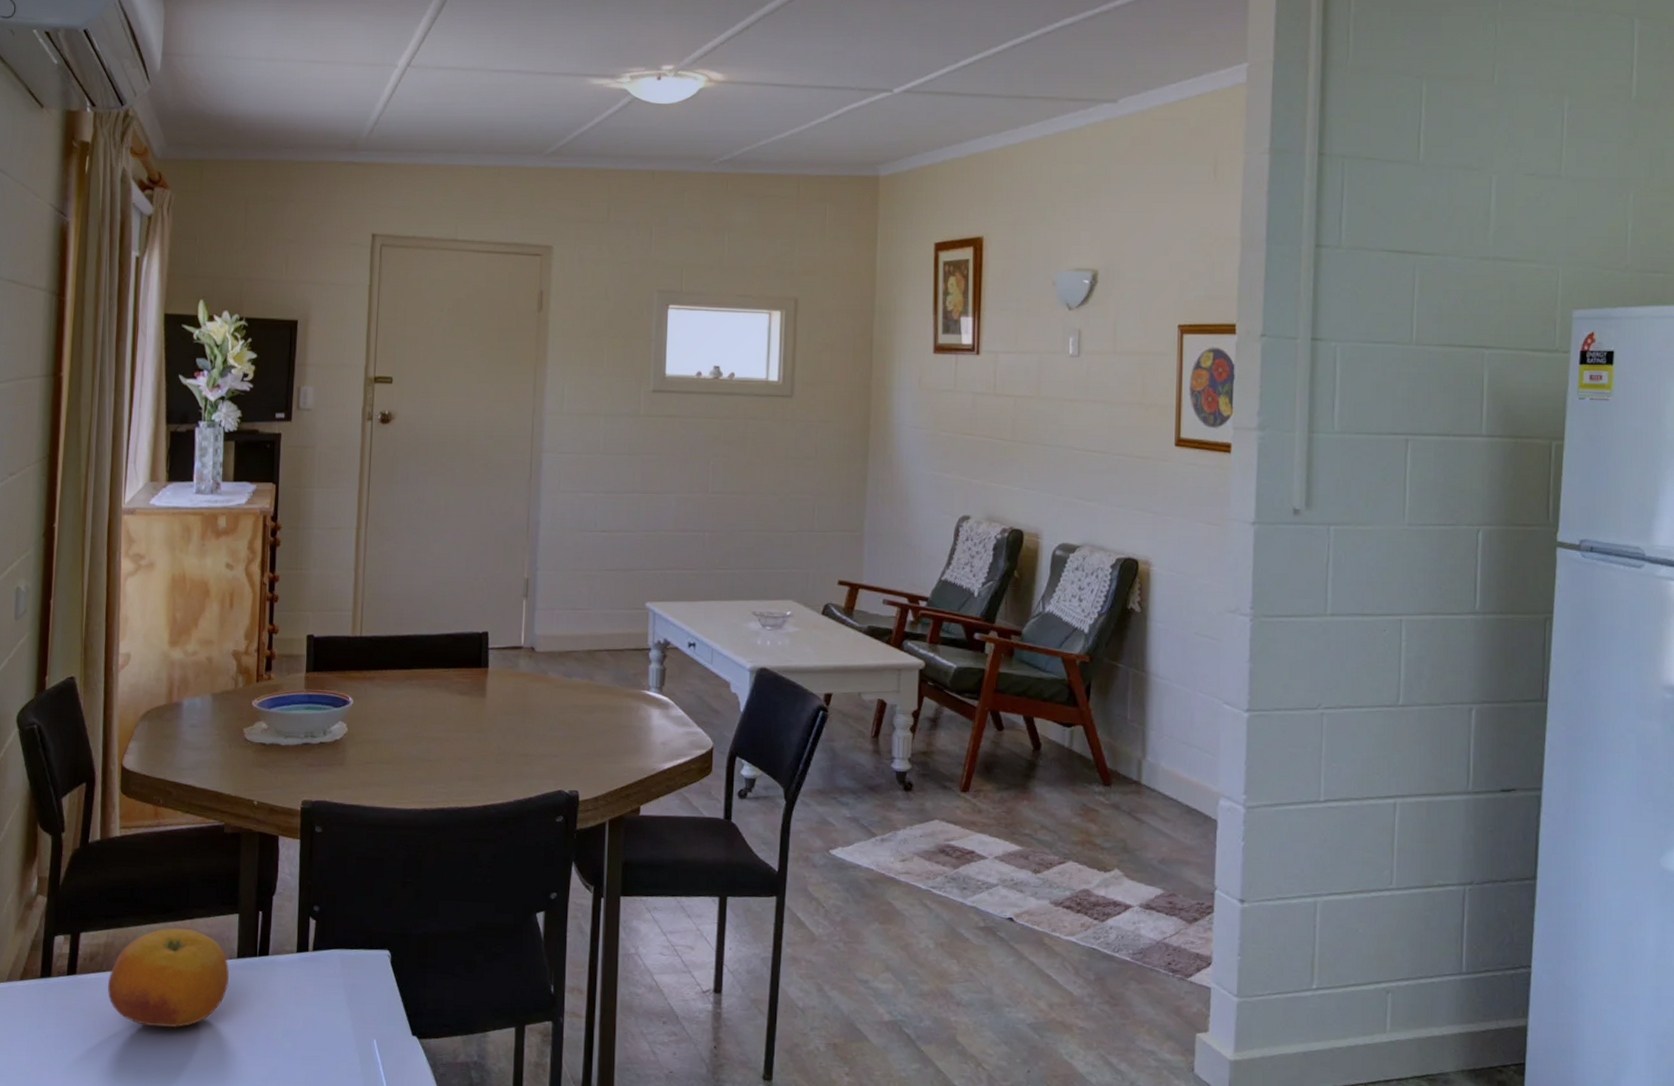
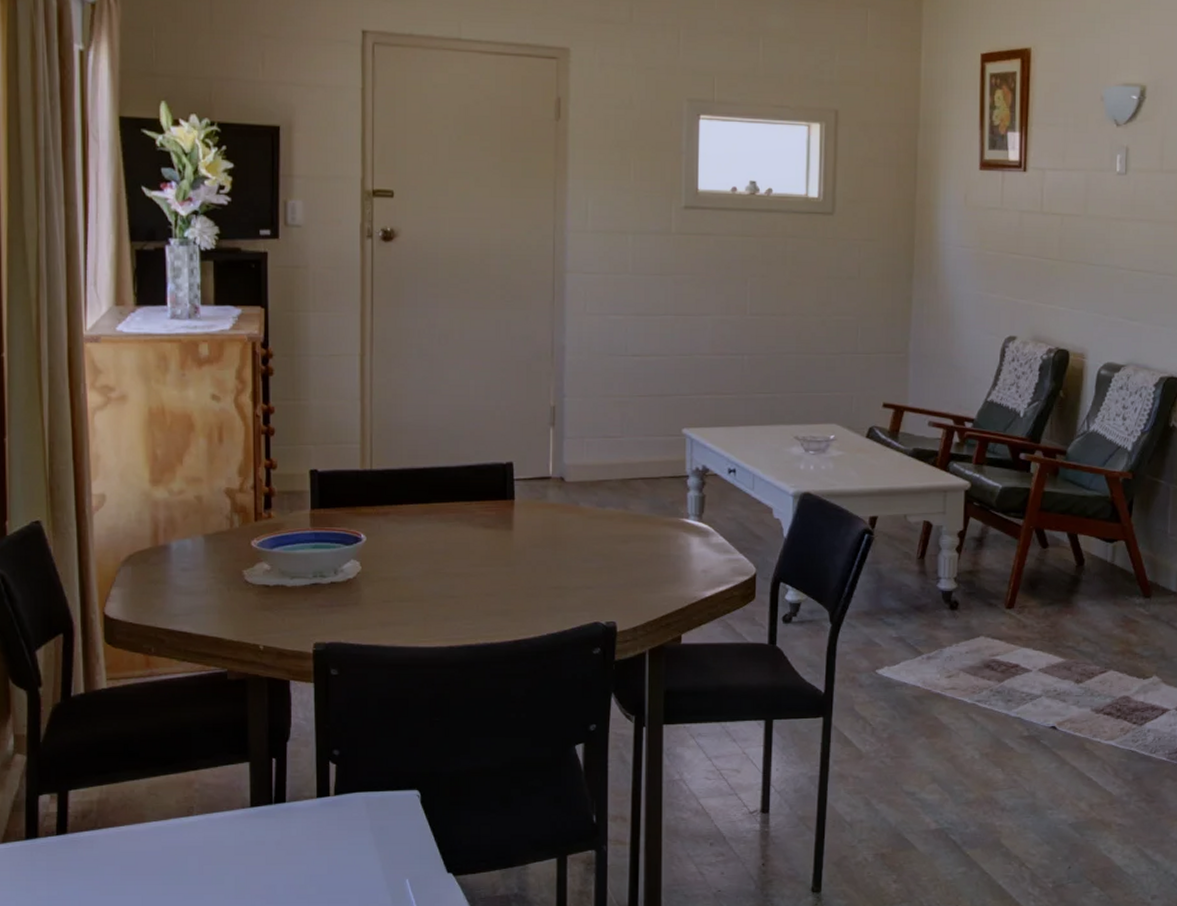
fruit: present [107,927,230,1027] -> none [104,779,243,880]

